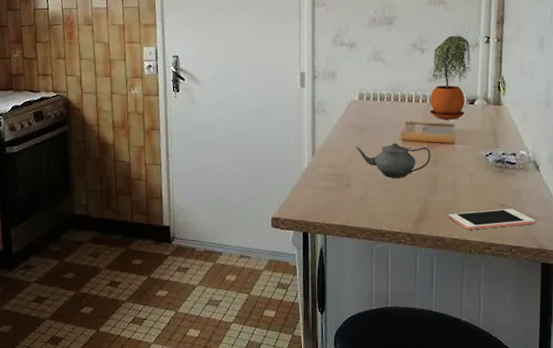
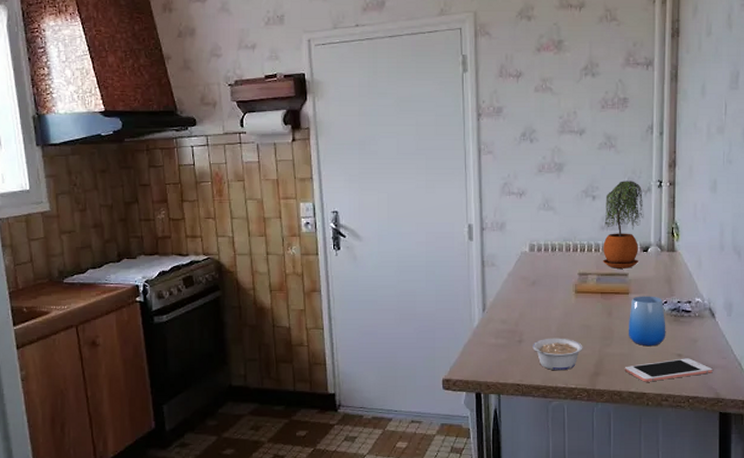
teapot: present [356,143,431,178] -> none [528,295,605,332]
legume: none [359,183,408,215] -> present [532,338,583,371]
cup: none [453,146,491,196] -> present [629,296,666,347]

